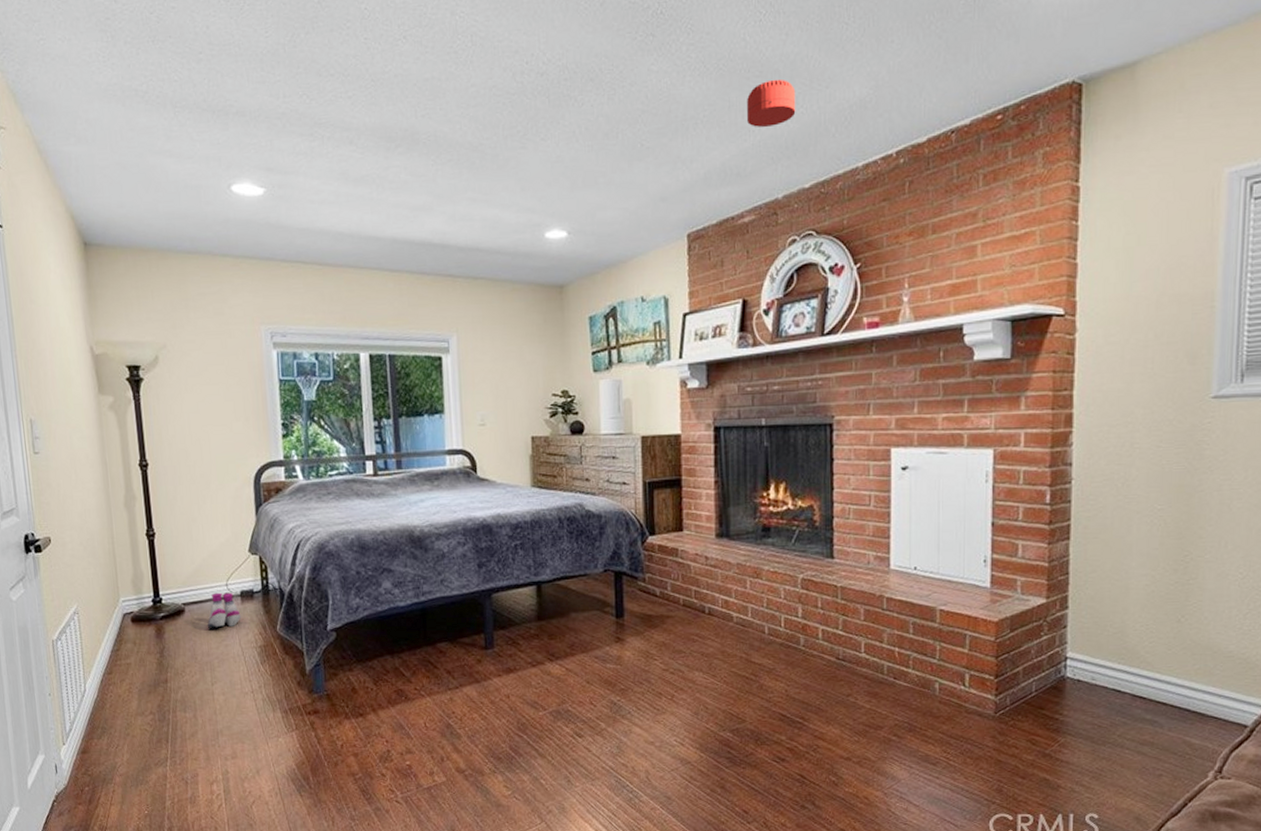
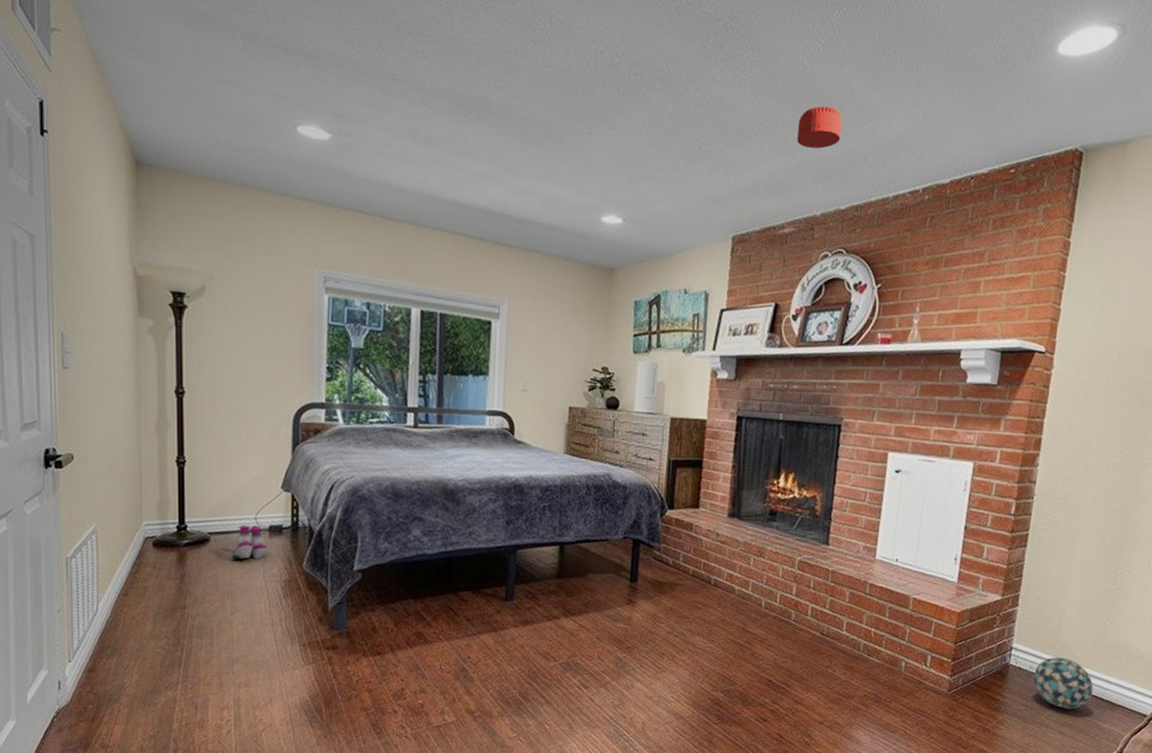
decorative ball: none [1098,664,1175,725] -> present [1033,657,1094,710]

